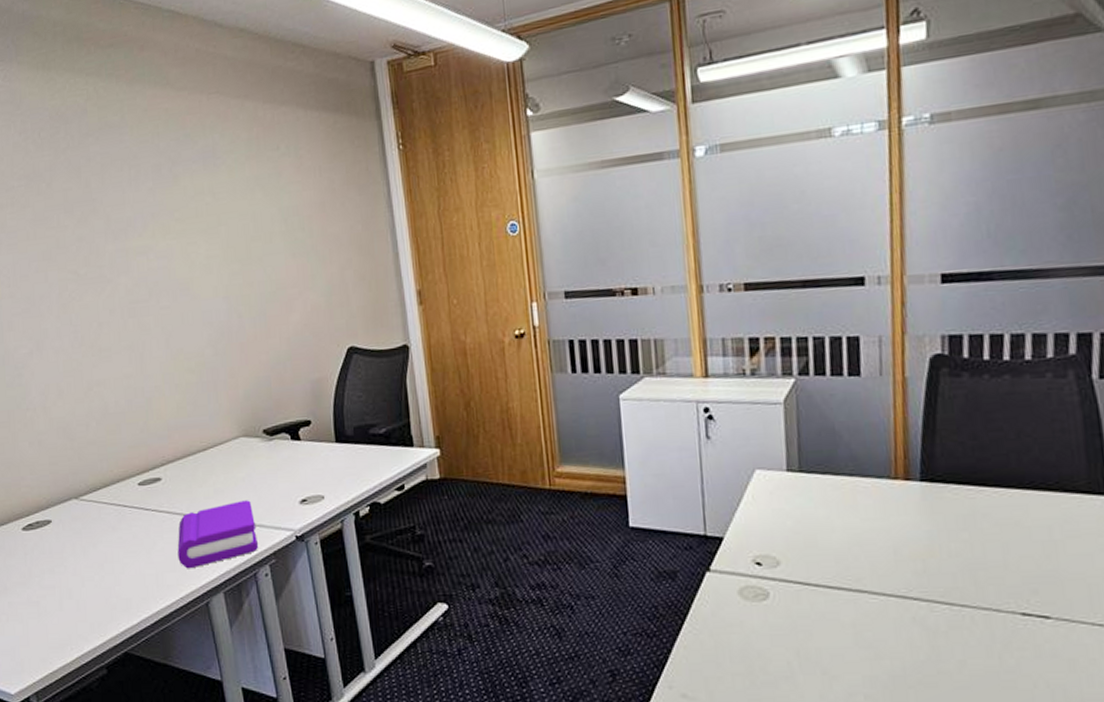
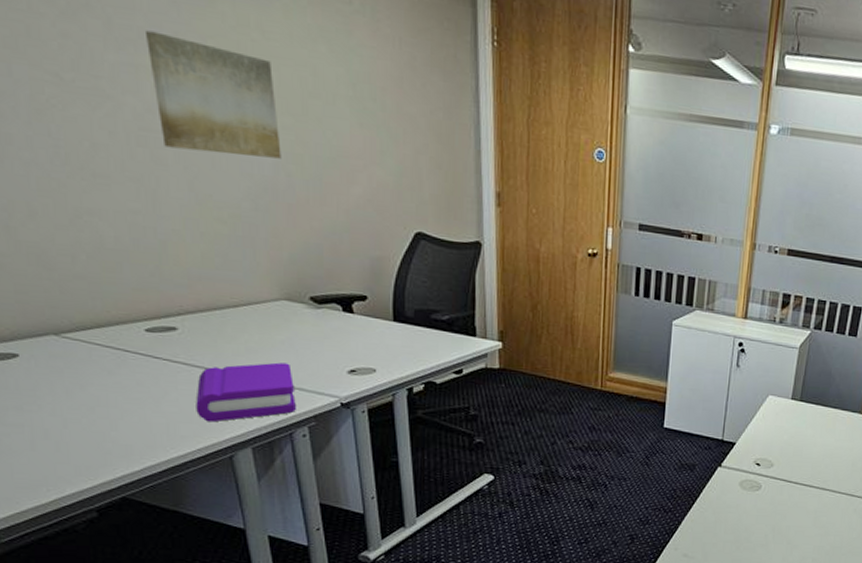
wall art: none [131,217,233,314] -> present [144,30,282,159]

